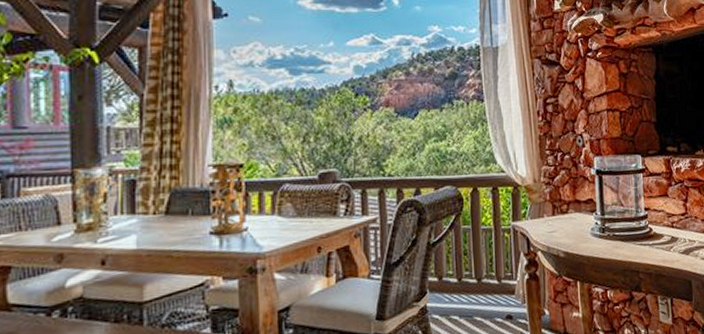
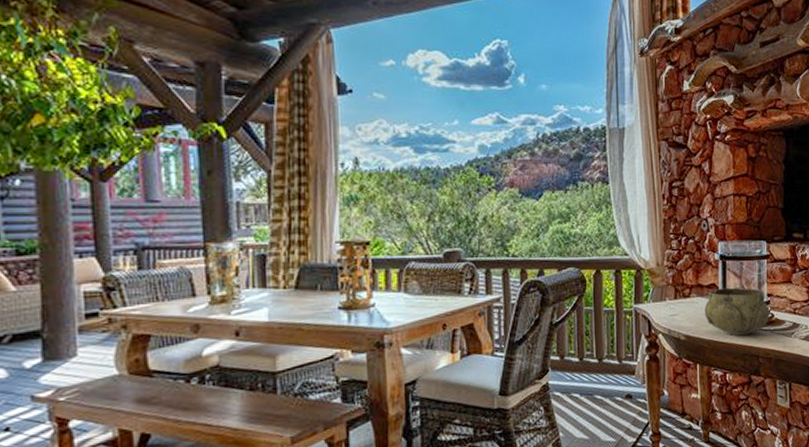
decorative bowl: none [583,202,648,251] -> present [704,287,770,336]

